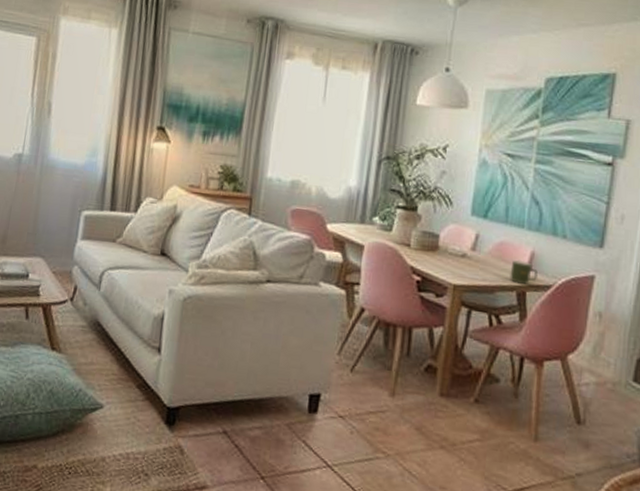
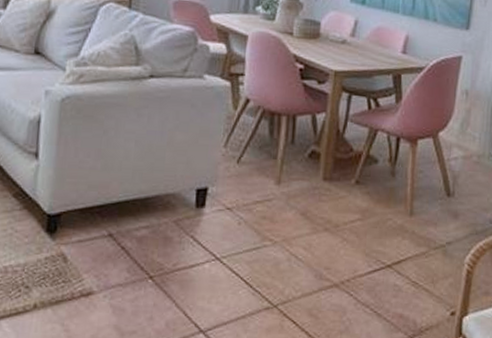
mug: present [510,259,538,284] -> none [386,44,412,67]

